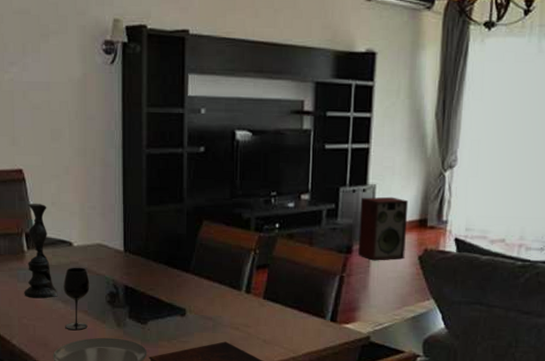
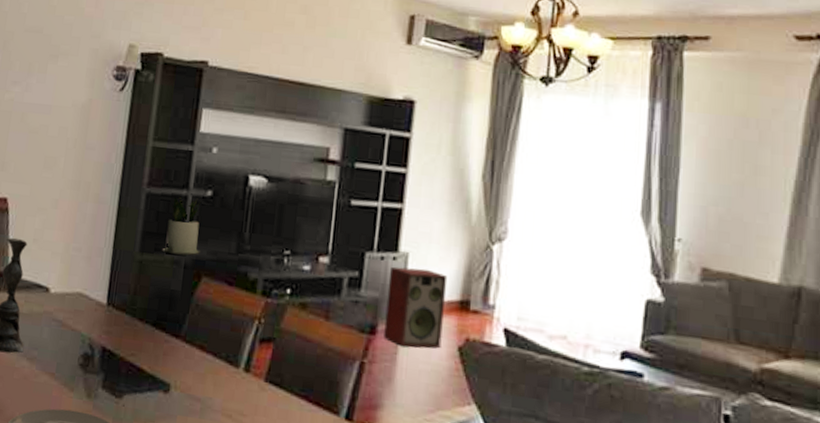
wine glass: present [63,267,90,331] -> none [26,317,63,398]
planter: none [166,154,199,205] -> present [162,197,201,256]

